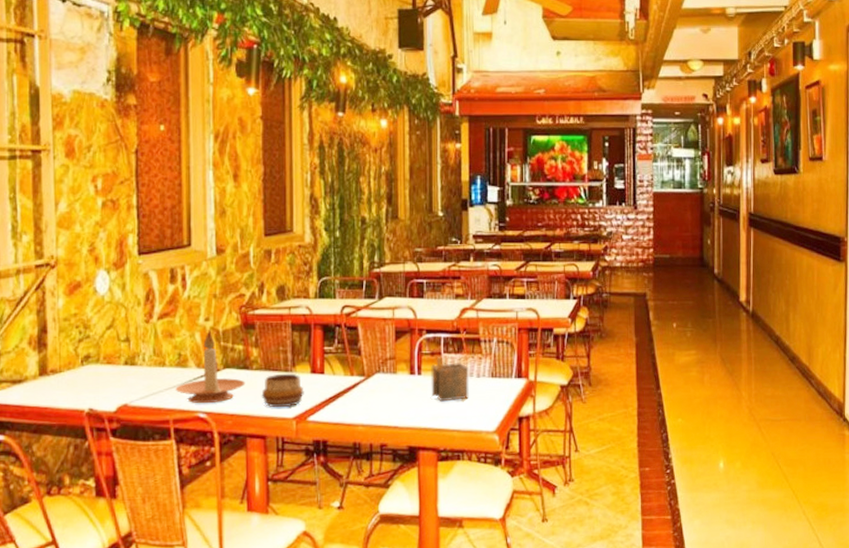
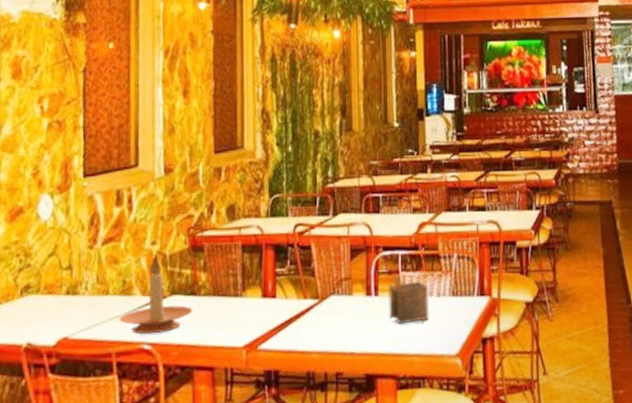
decorative bowl: present [261,373,304,408] -> none [209,298,255,337]

